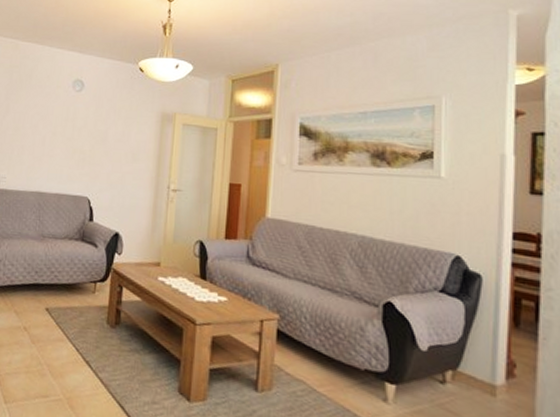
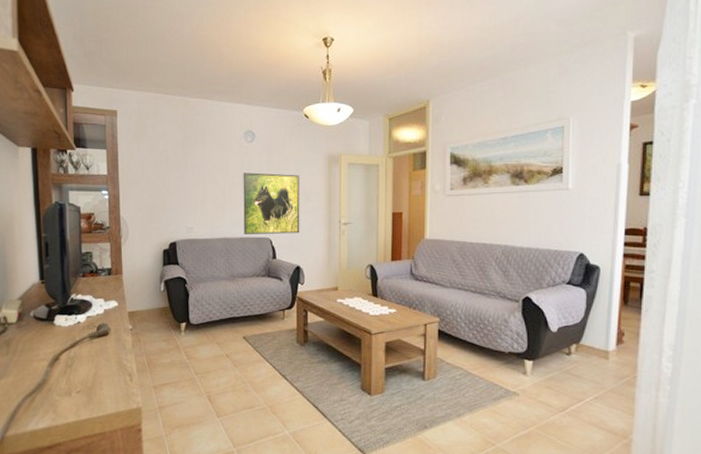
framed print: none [60,123,128,196] -> present [243,172,300,234]

